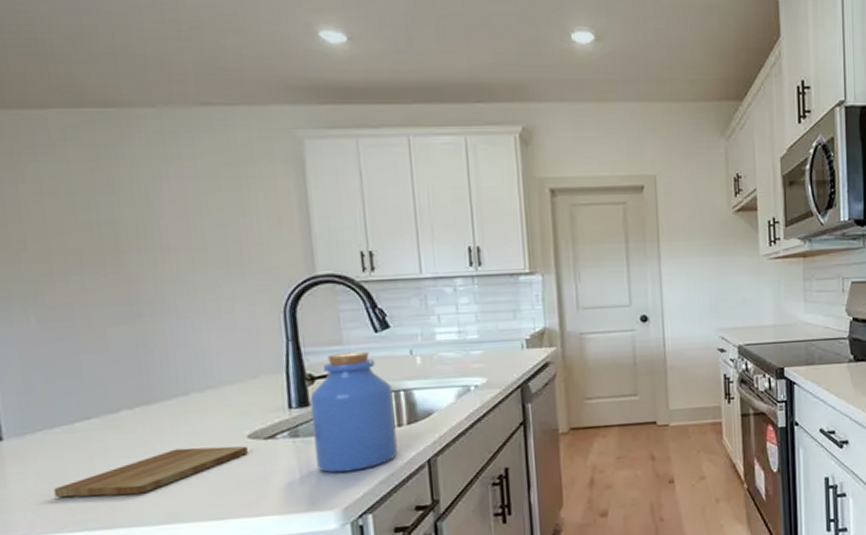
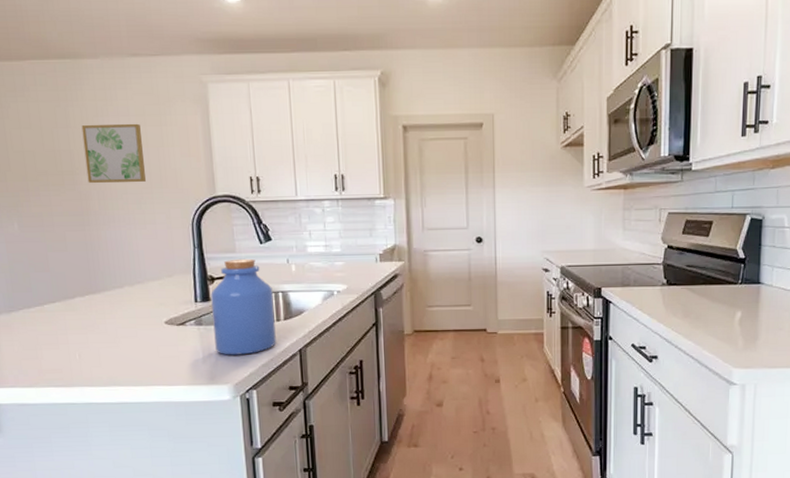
cutting board: present [53,446,248,498] -> none [30,329,165,362]
wall art: none [130,187,220,263] -> present [81,123,146,183]

